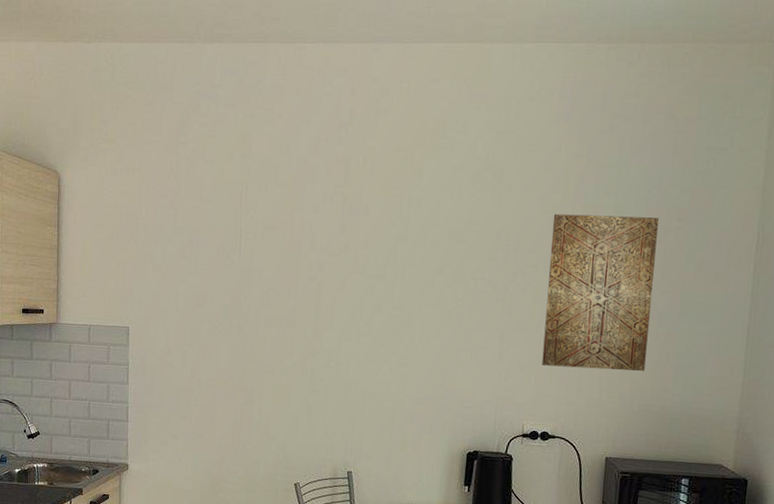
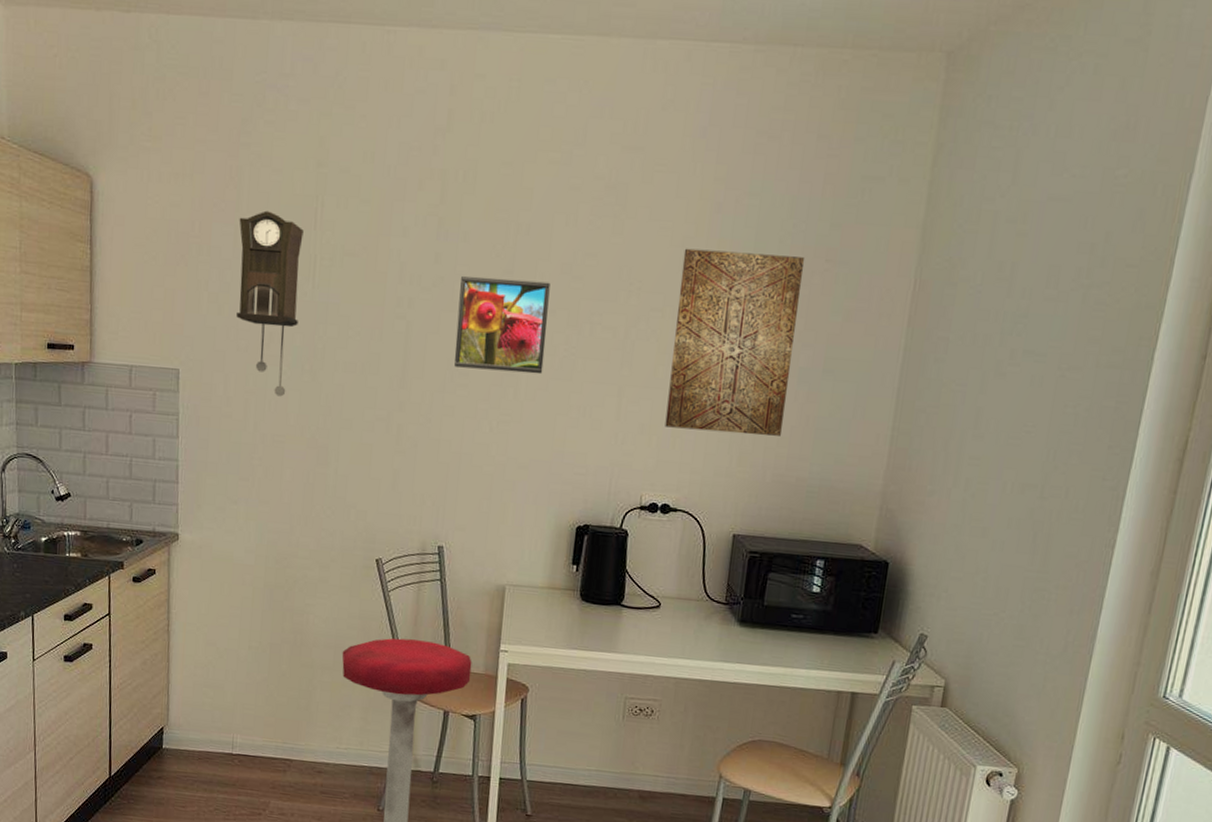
pendulum clock: none [176,195,231,348] -> present [236,210,304,397]
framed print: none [359,242,439,323] -> present [454,275,551,375]

